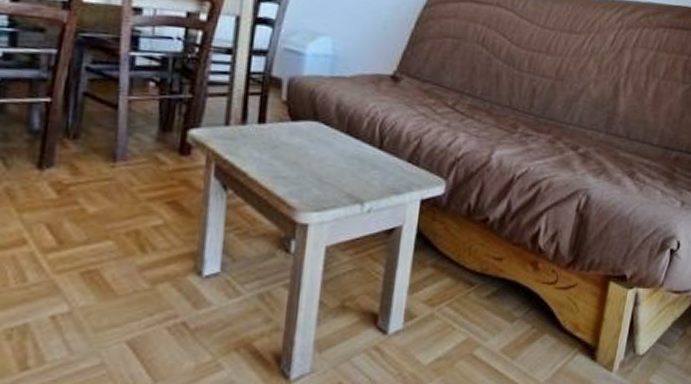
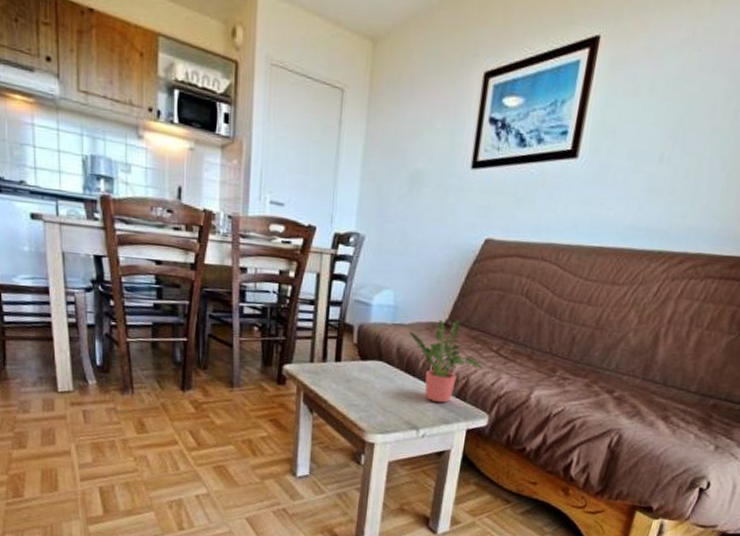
potted plant: none [351,70,438,170] -> present [410,319,484,403]

